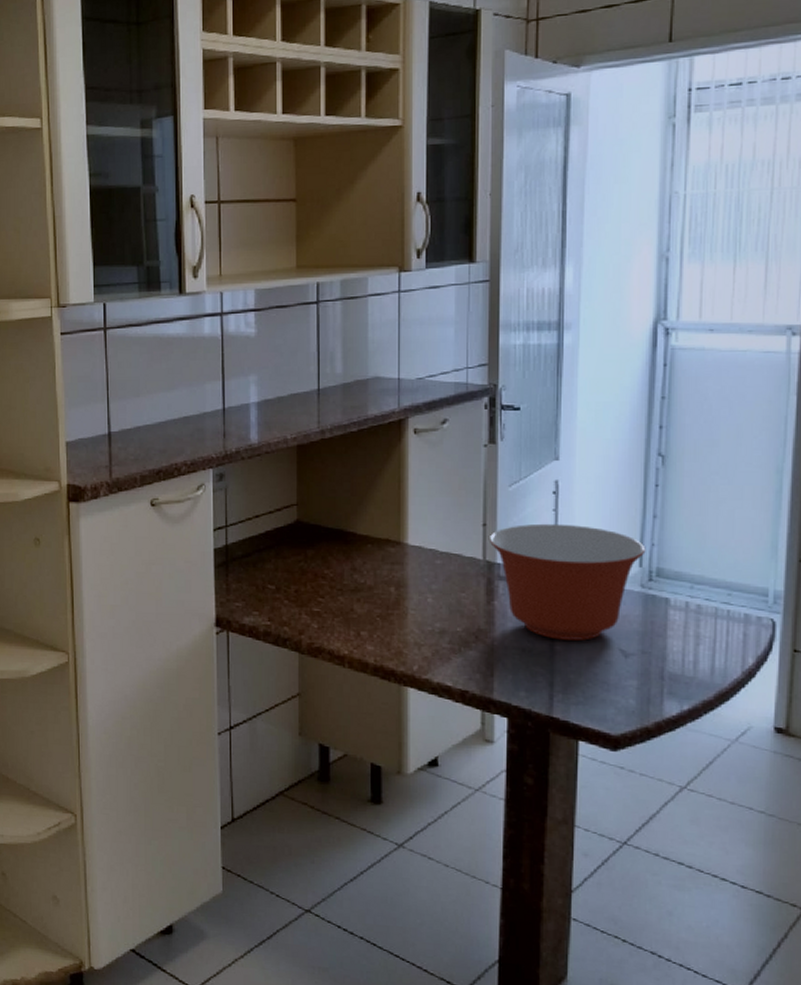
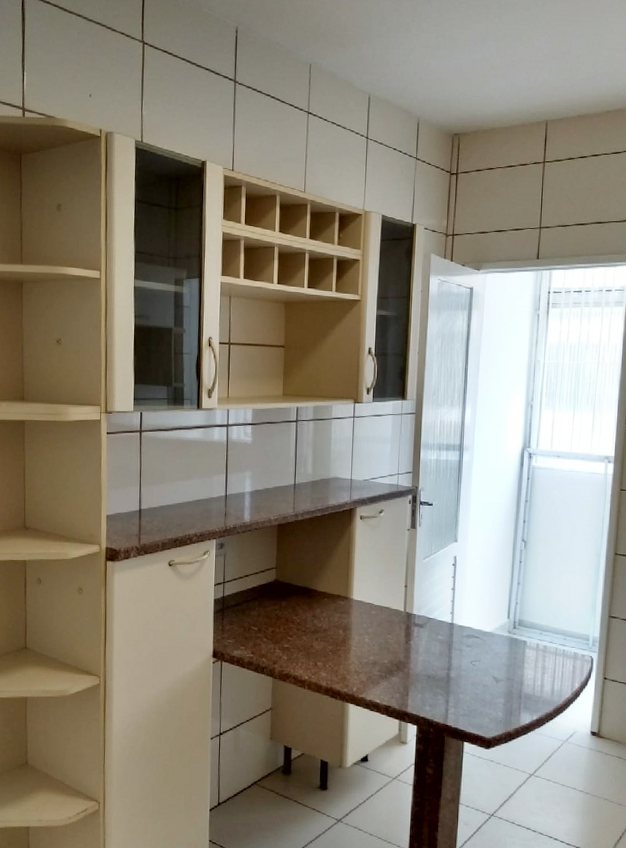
mixing bowl: present [488,523,646,641] -> none [408,586,512,670]

